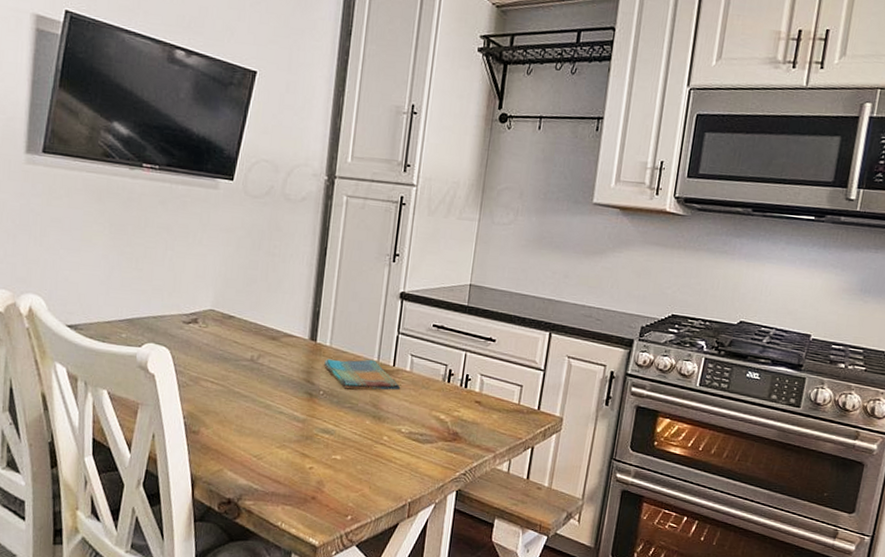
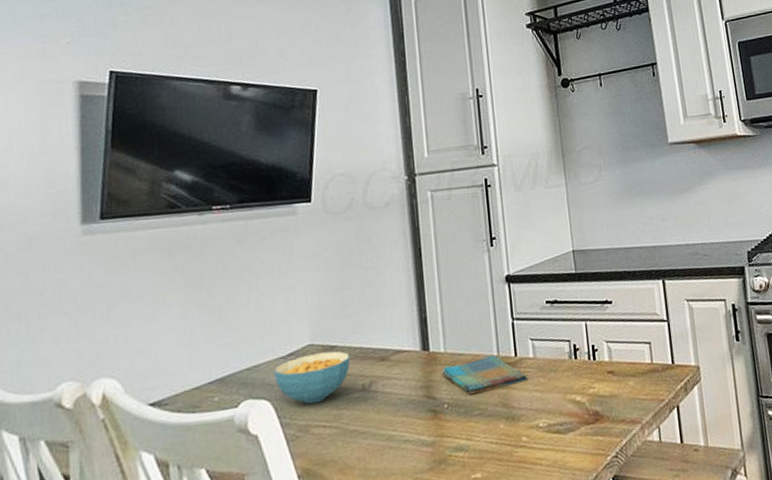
cereal bowl: none [176,317,245,361] -> present [274,351,351,404]

